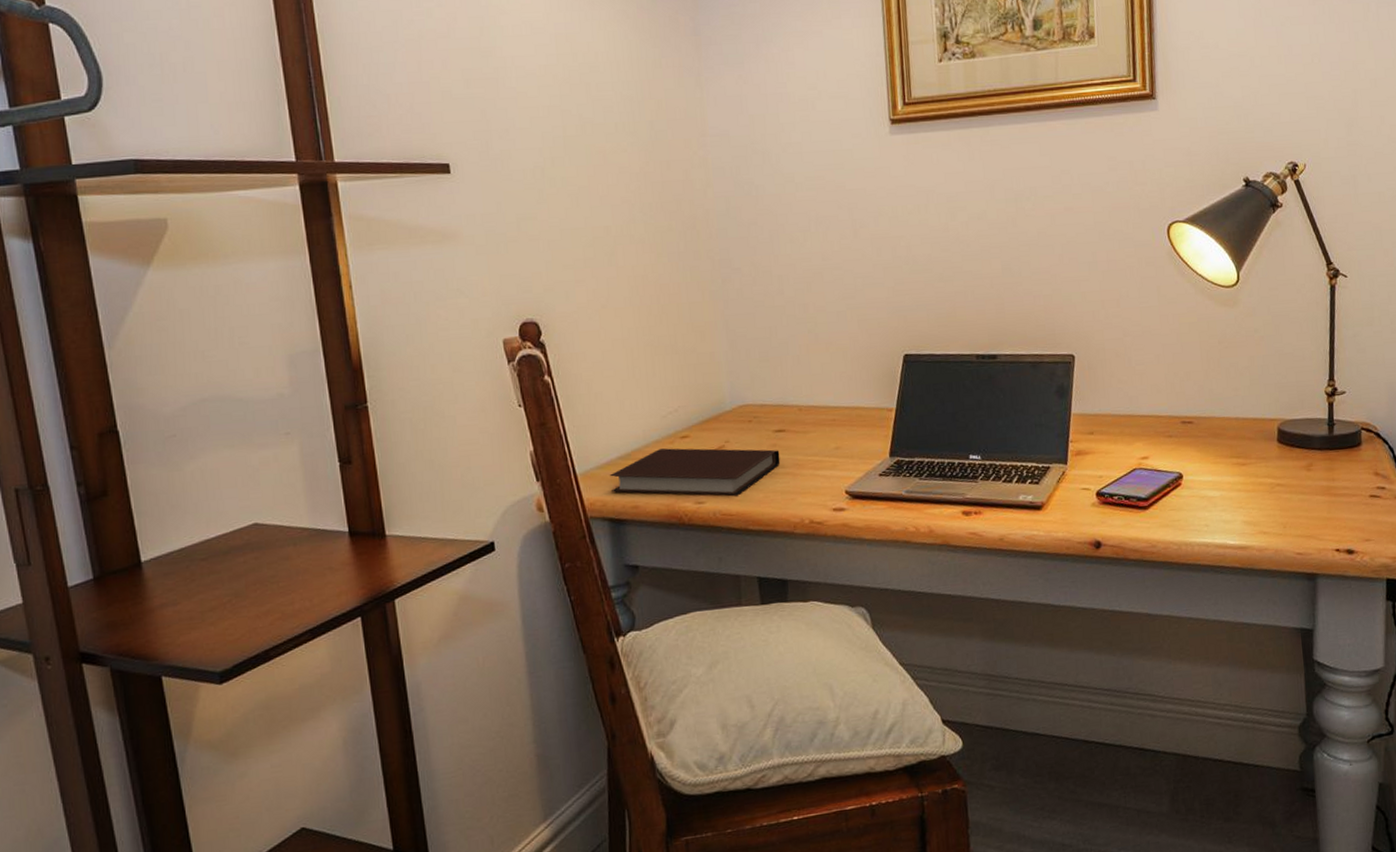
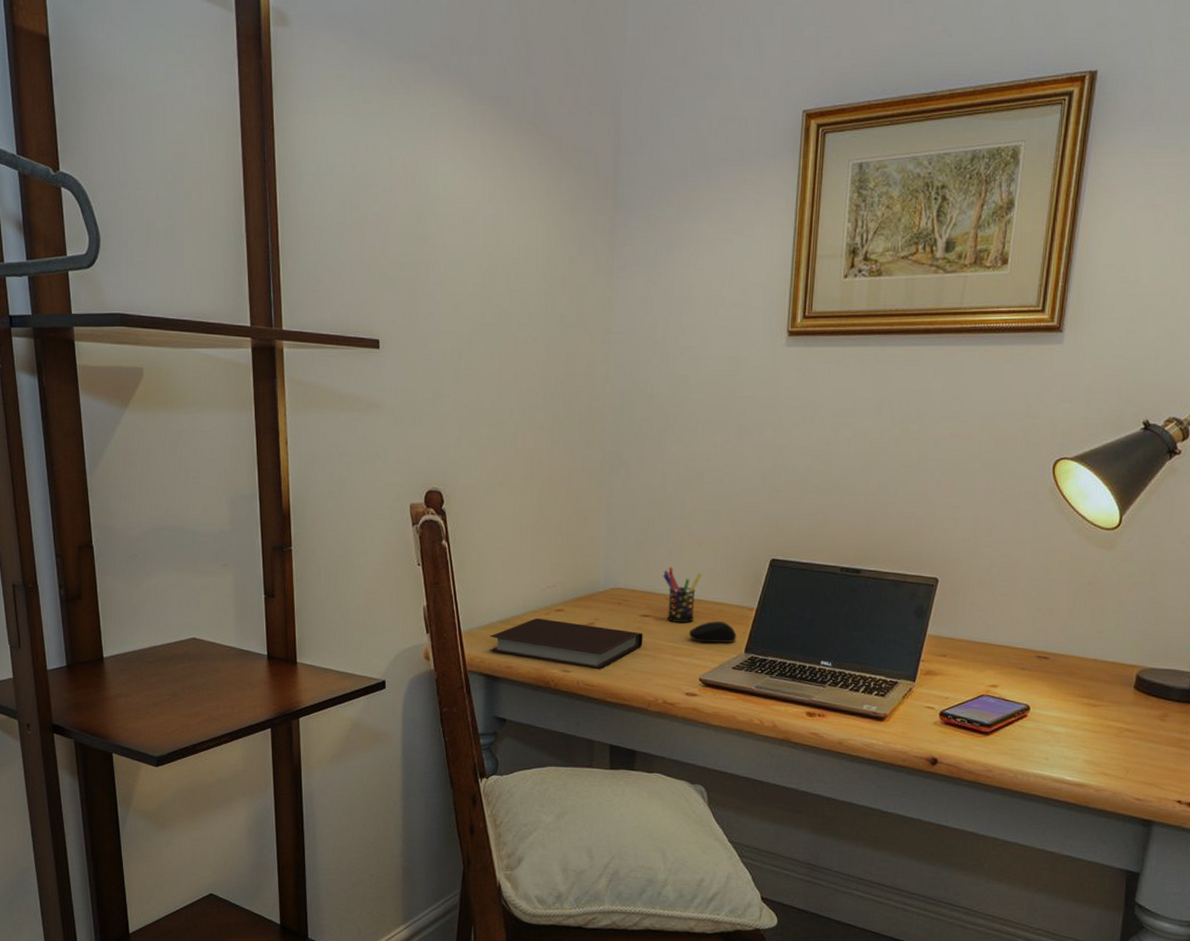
pen holder: none [793,375,835,434] -> present [663,567,702,623]
computer mouse: none [827,426,879,453] -> present [688,621,737,643]

